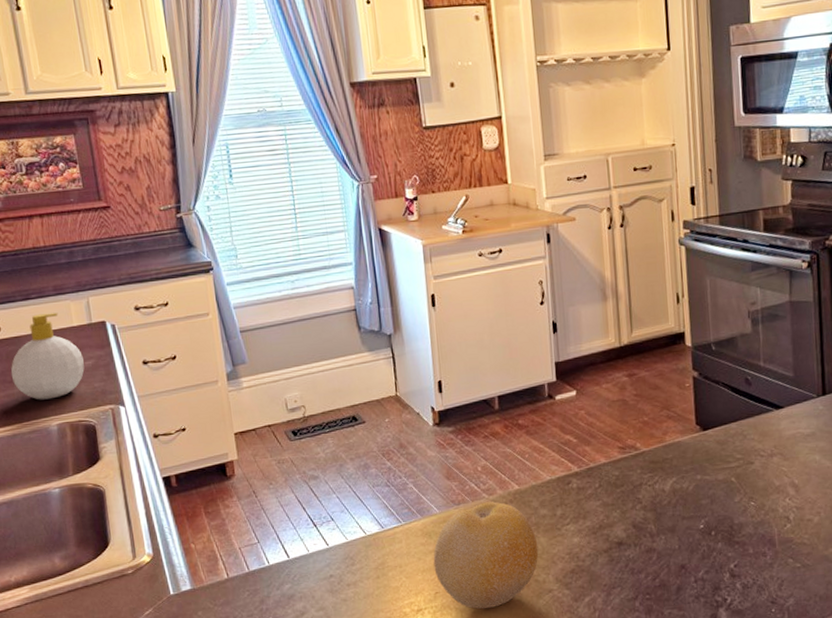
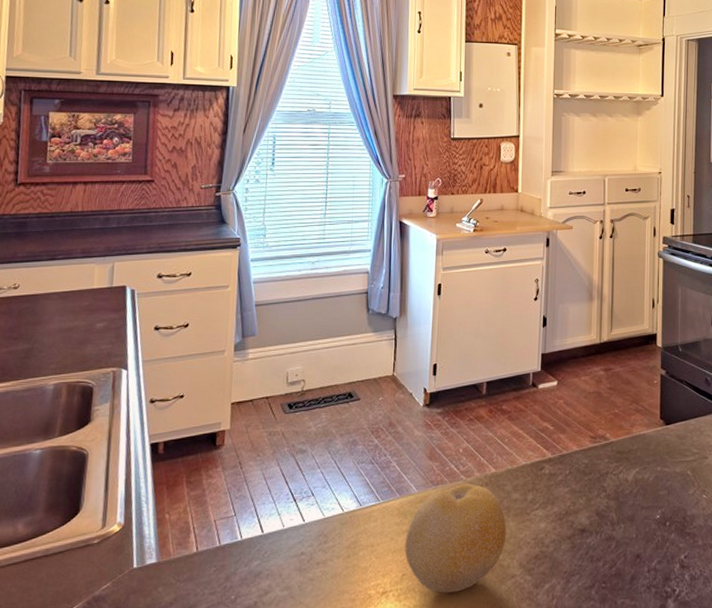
soap bottle: present [11,313,85,400] -> none [18,274,96,359]

